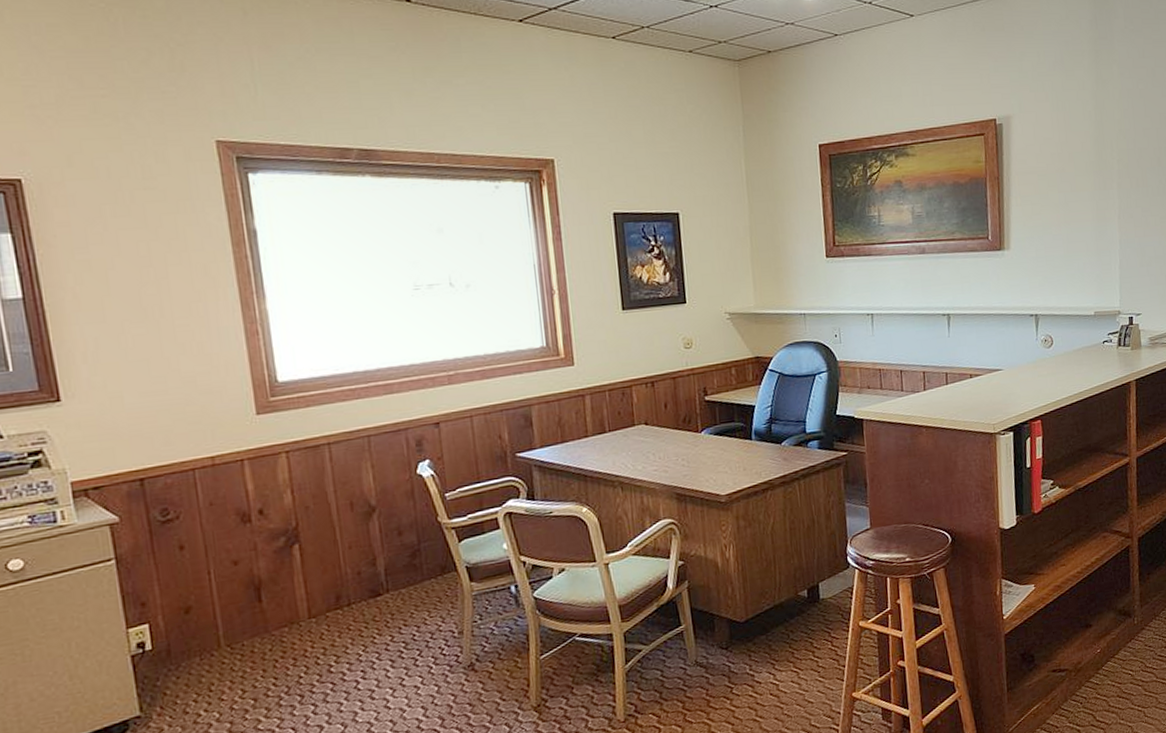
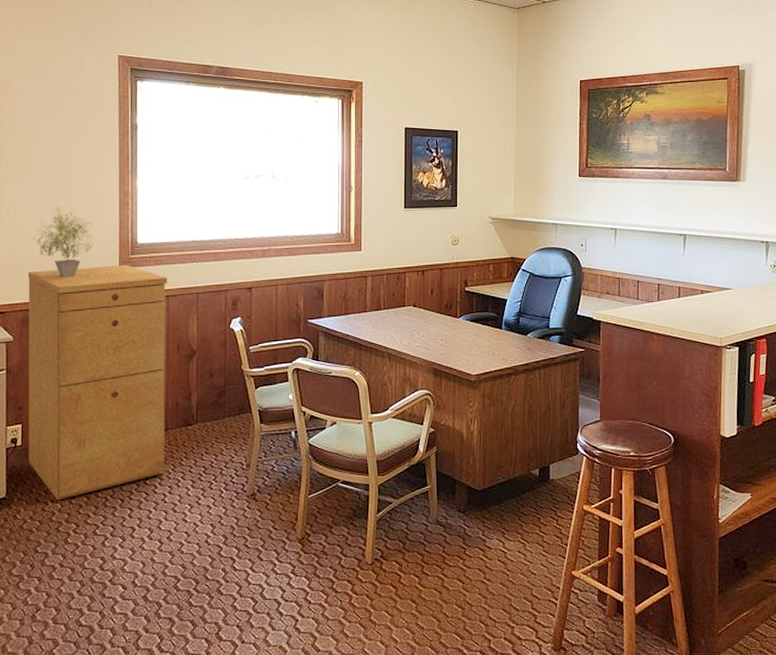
potted plant: none [126,345,215,435] -> present [32,207,93,278]
filing cabinet: none [126,410,354,709] -> present [27,265,168,501]

